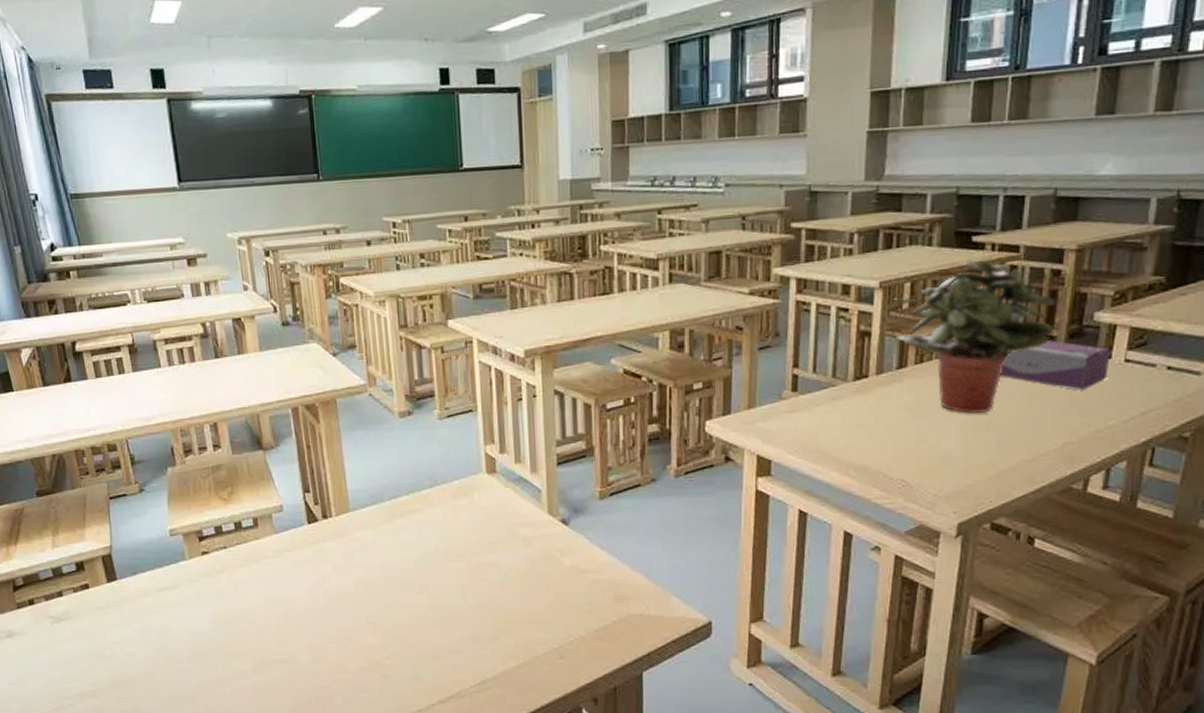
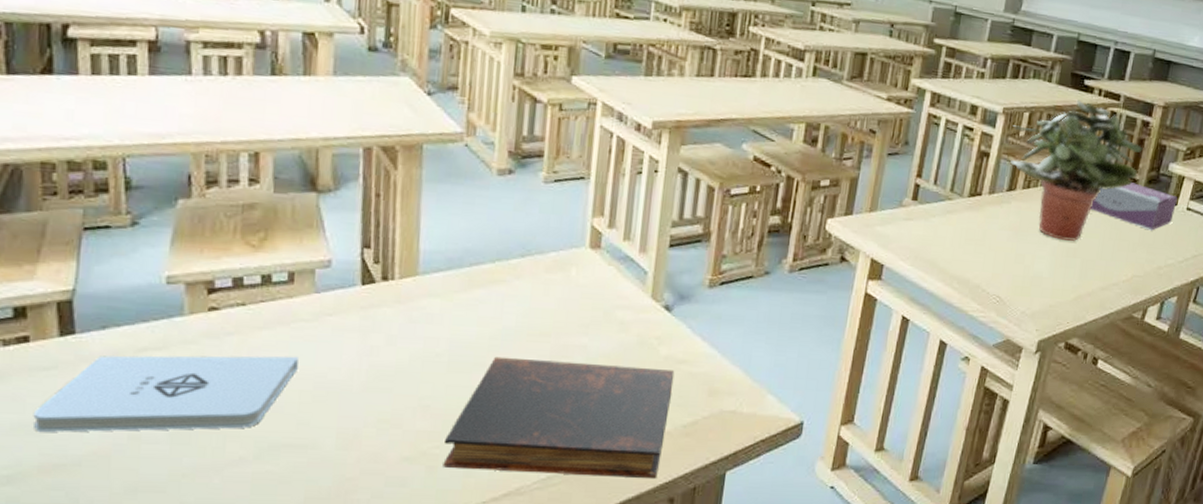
notepad: none [100,587,273,656] -> present [33,355,299,432]
book: none [393,577,581,681] -> present [443,356,675,479]

